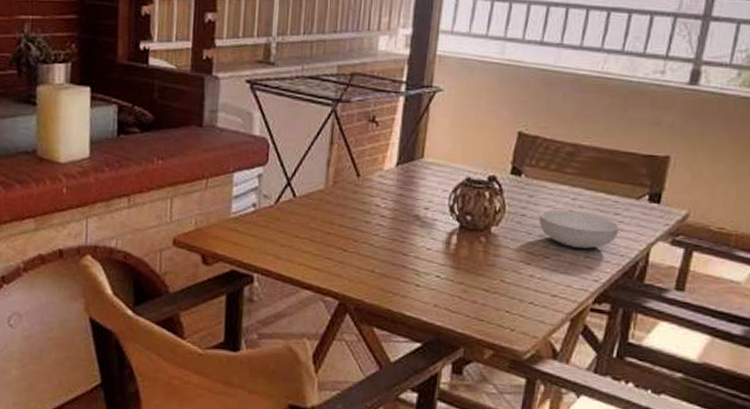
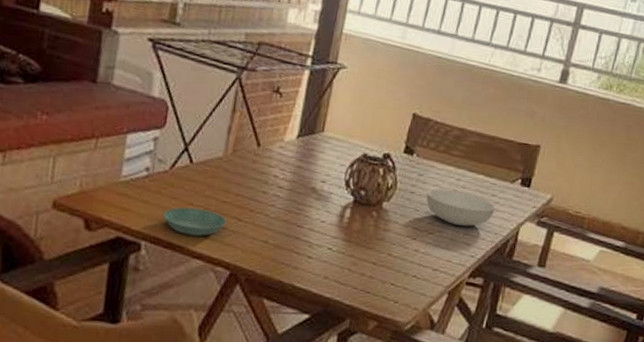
saucer: none [271,240,332,267] -> present [162,207,227,236]

